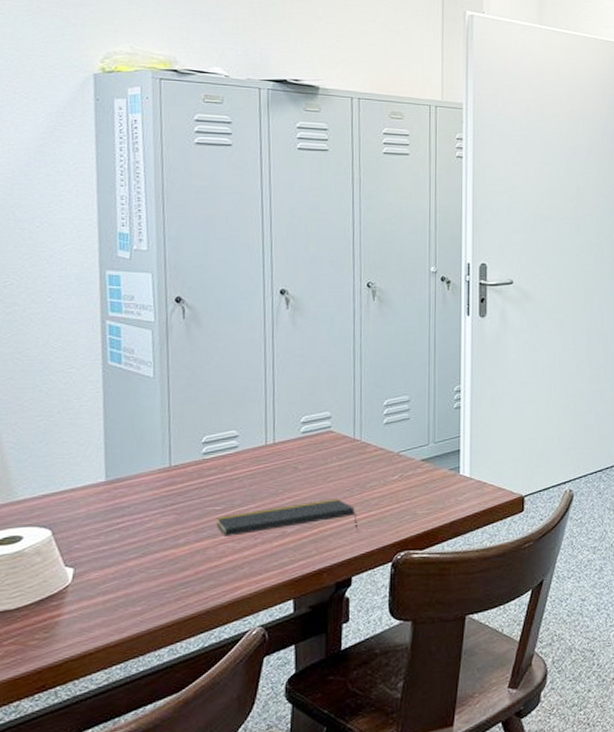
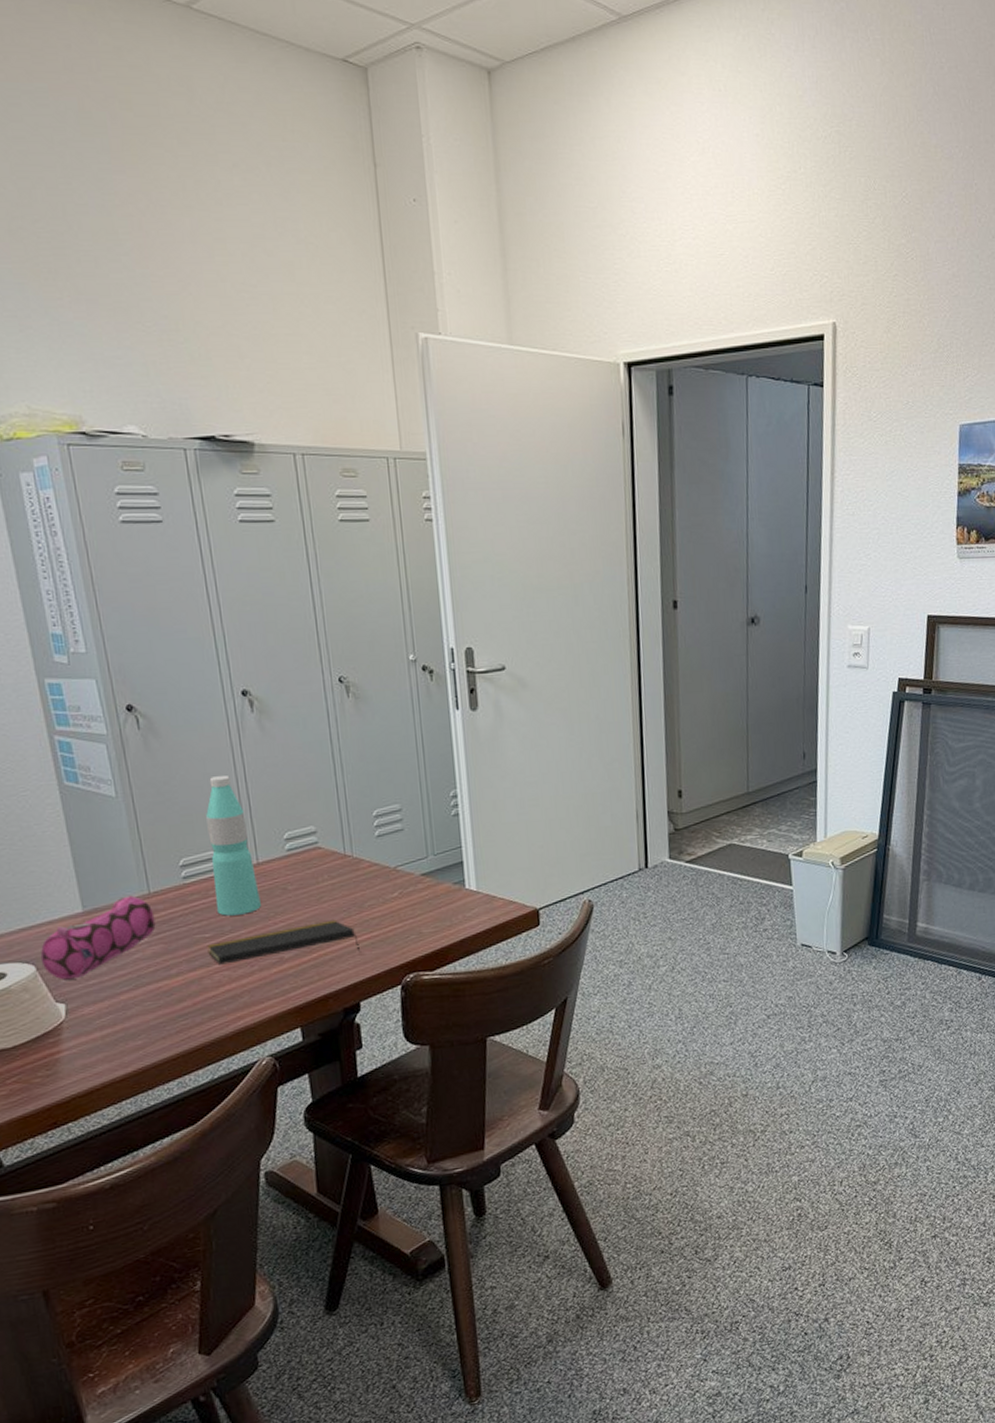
pencil case: none [58,468,172,545] -> present [40,895,156,980]
water bottle: none [230,362,272,491] -> present [206,775,261,916]

